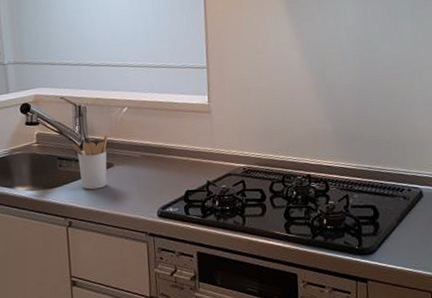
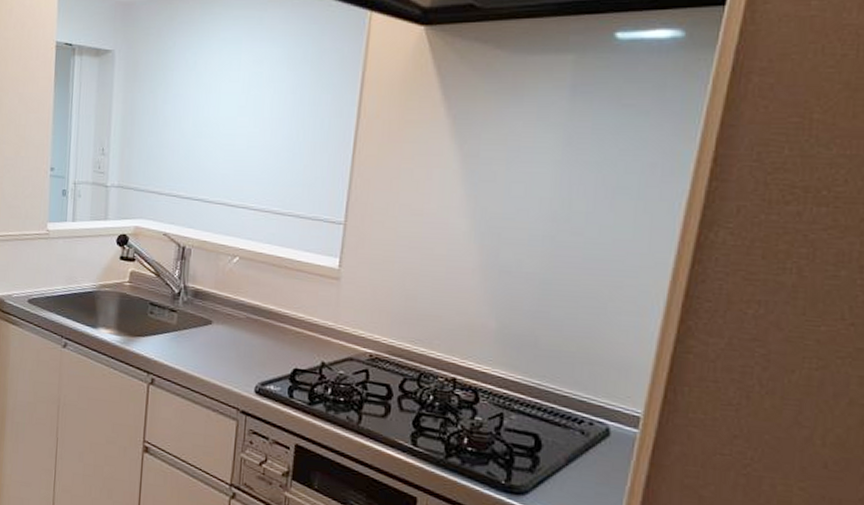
utensil holder: present [72,134,108,190] -> none [168,285,212,347]

